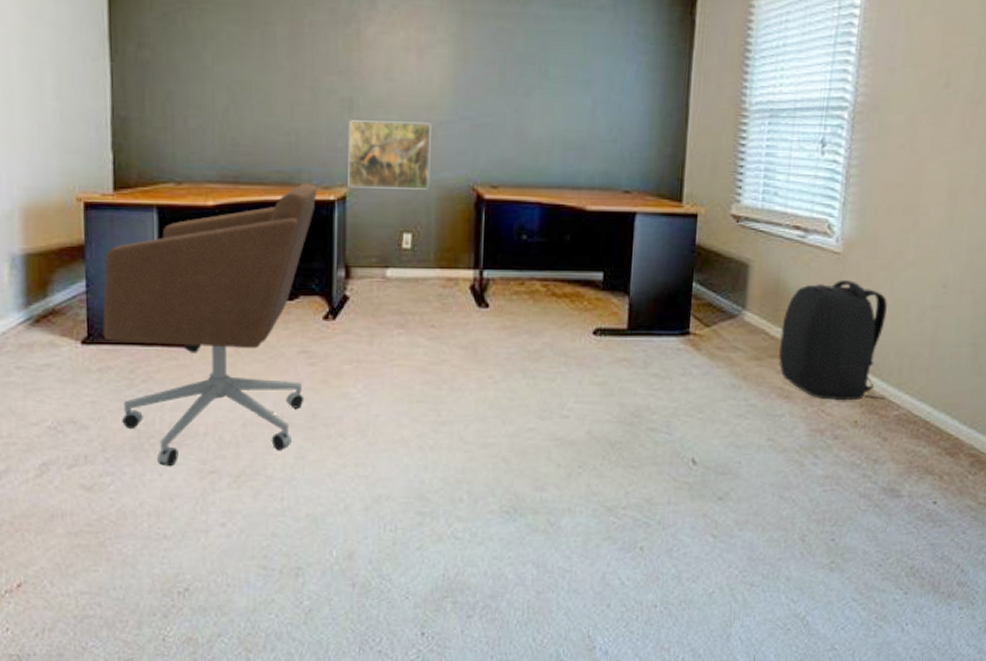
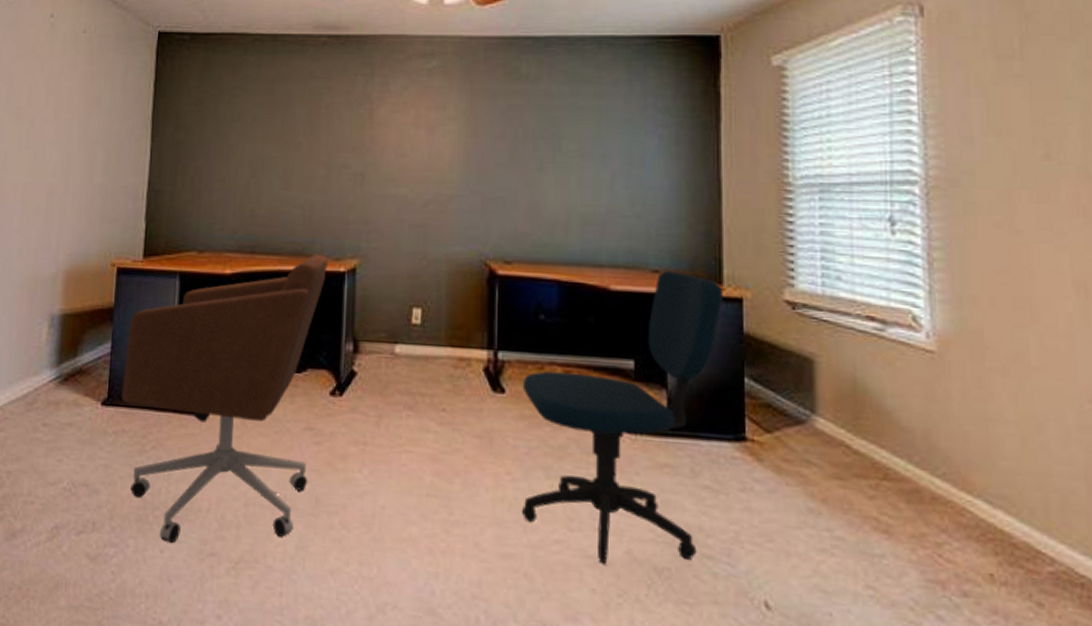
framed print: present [348,120,431,190] -> none [358,194,441,264]
office chair: none [500,190,683,444] -> present [521,270,724,564]
backpack: present [779,280,887,401] -> none [866,385,1030,549]

